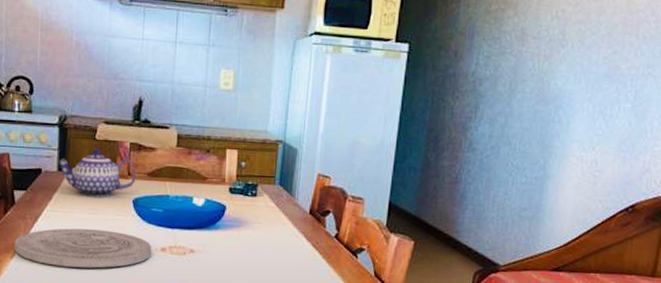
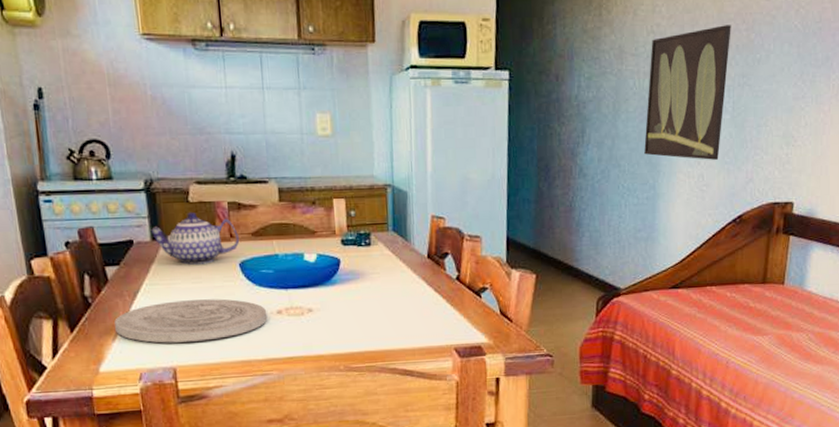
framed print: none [537,15,640,147] -> present [644,25,731,160]

